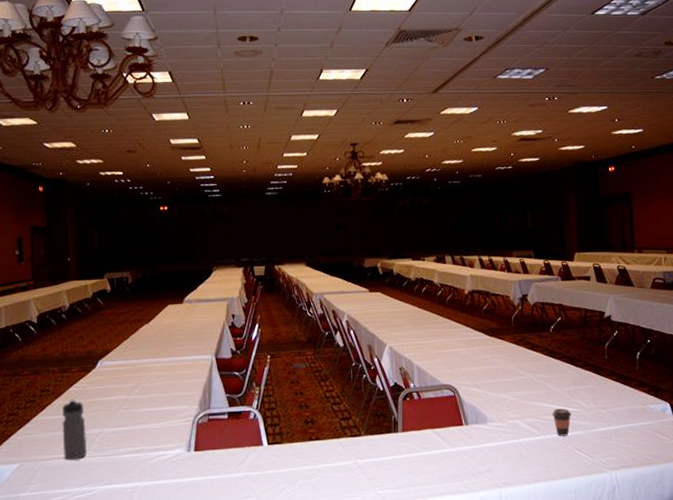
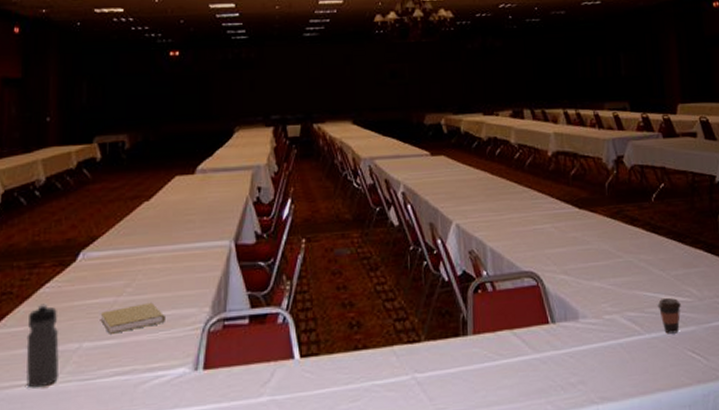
book: none [115,400,164,423] -> present [100,302,165,334]

